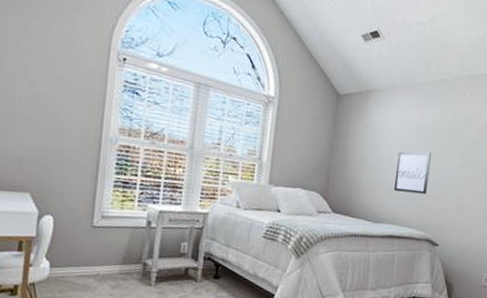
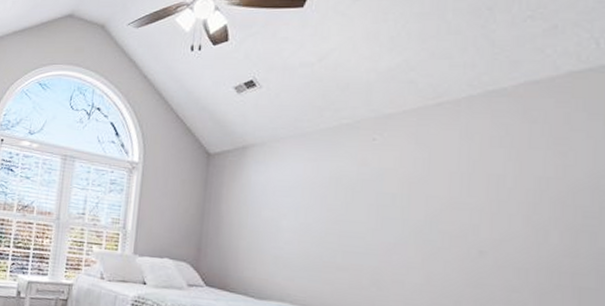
wall art: present [393,151,432,194] -> none [281,212,331,266]

